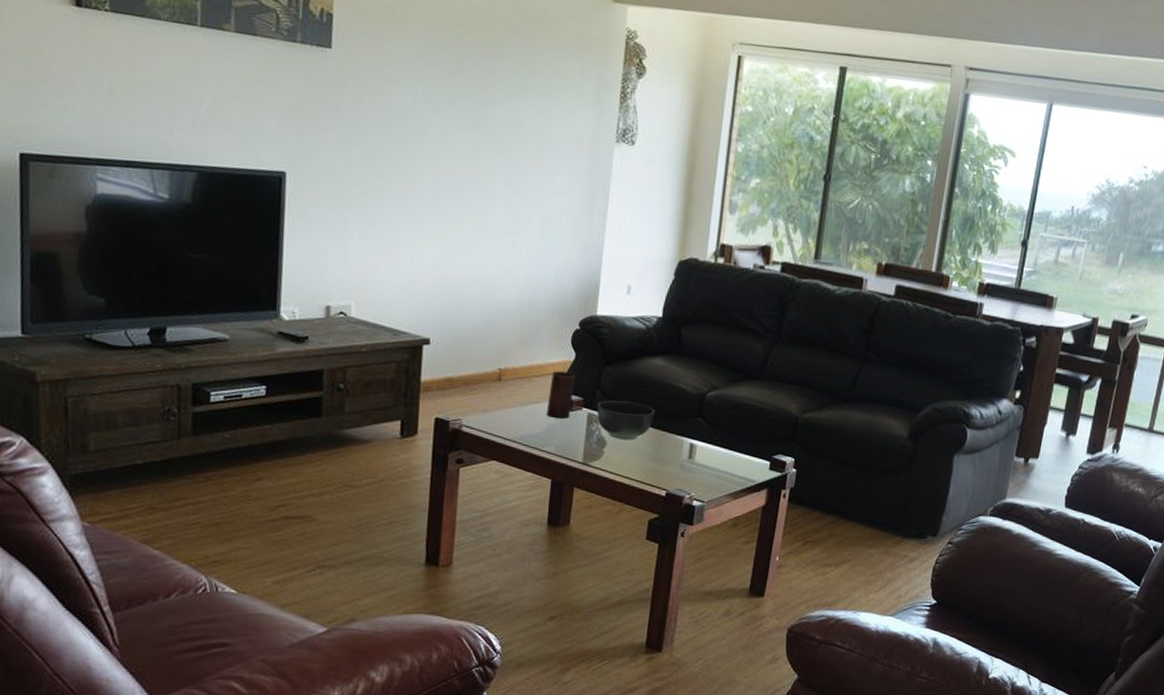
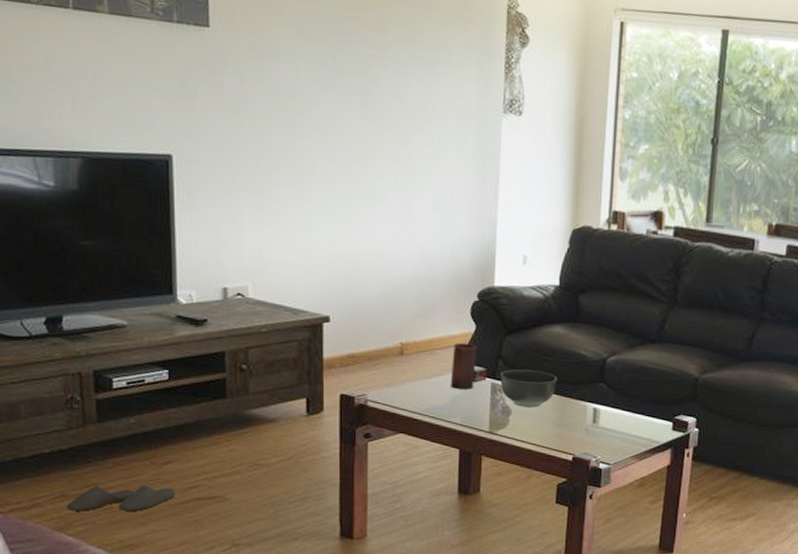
slippers: none [155,499,264,527] -> present [67,485,175,511]

